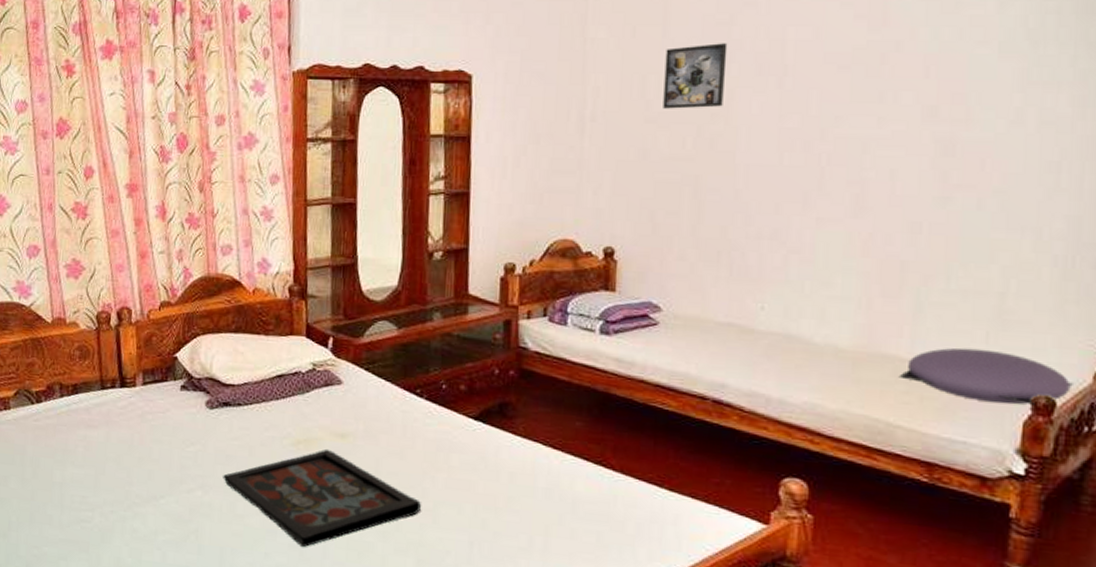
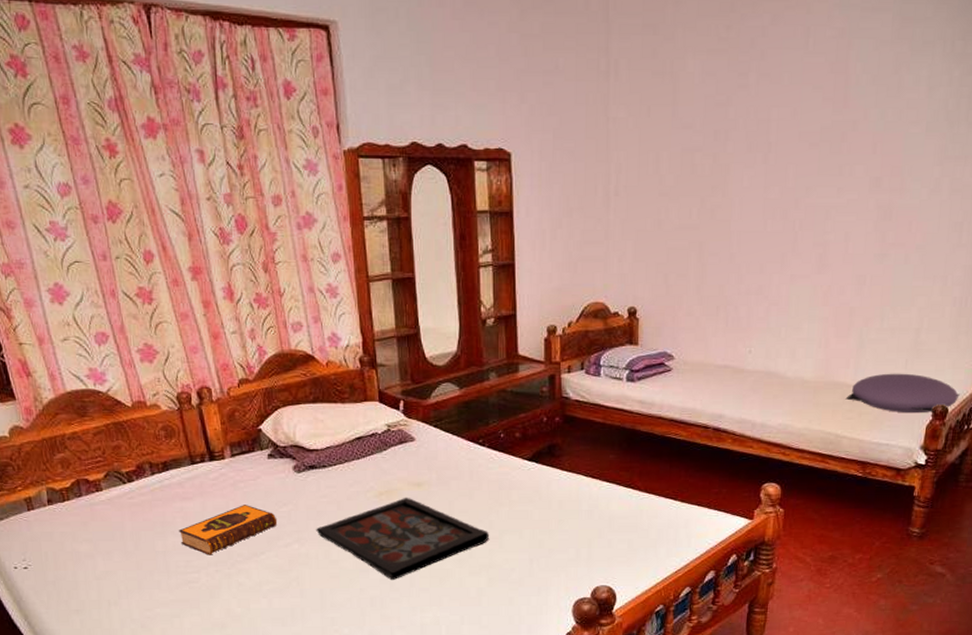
hardback book: none [78,439,183,493] -> present [178,505,278,555]
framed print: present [663,43,728,109] -> none [673,123,725,183]

